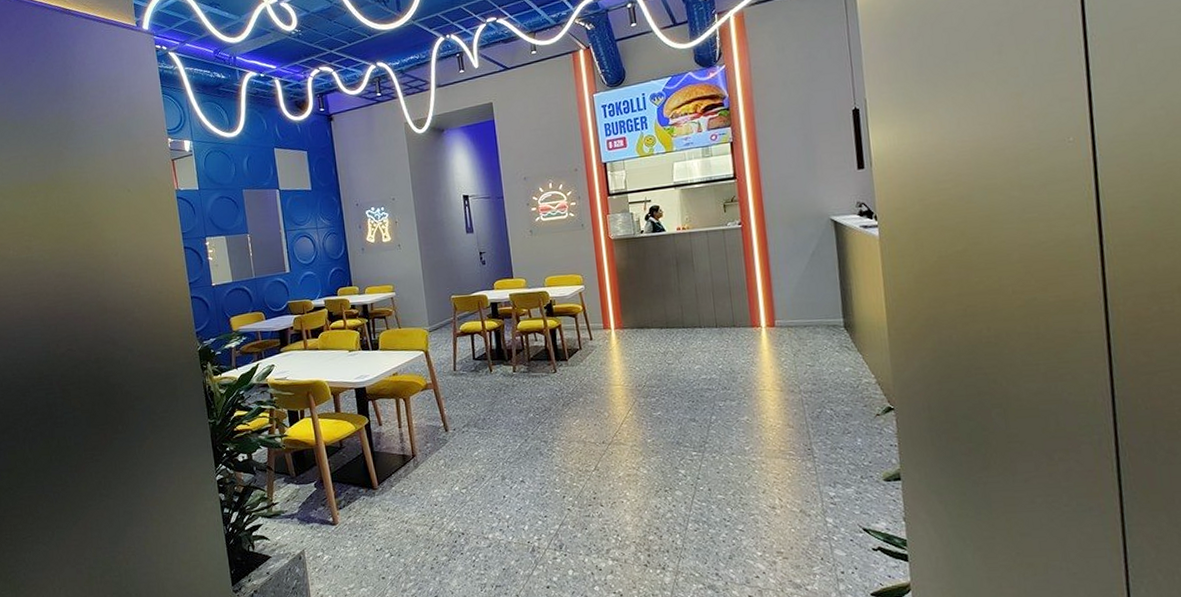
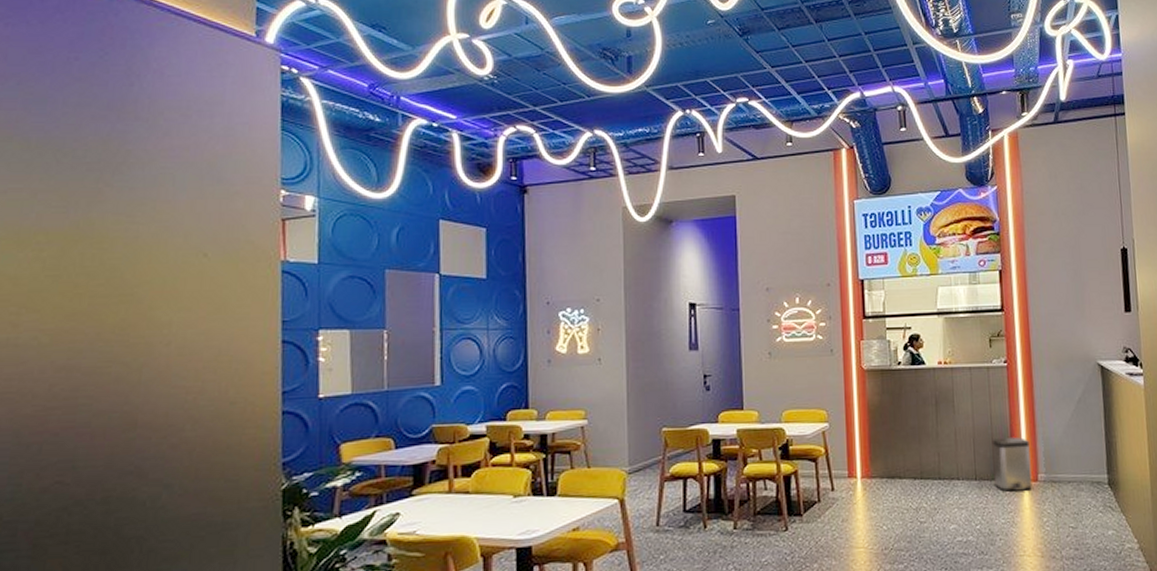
pedal bin: none [730,289,770,337] -> present [992,437,1032,492]

